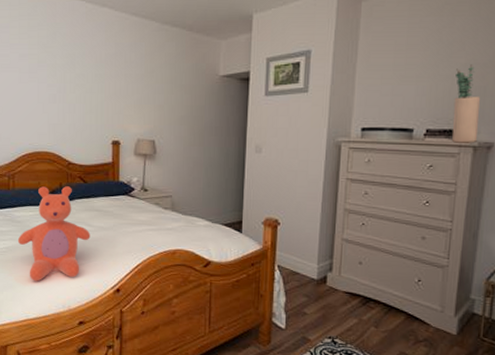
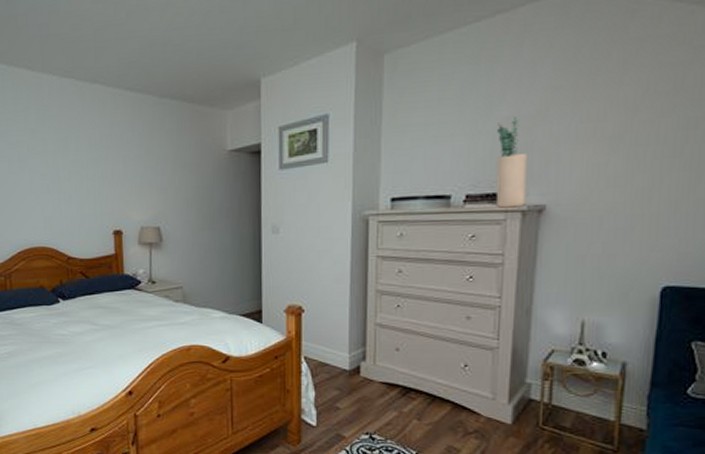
teddy bear: present [17,186,91,282] -> none [19,283,97,388]

